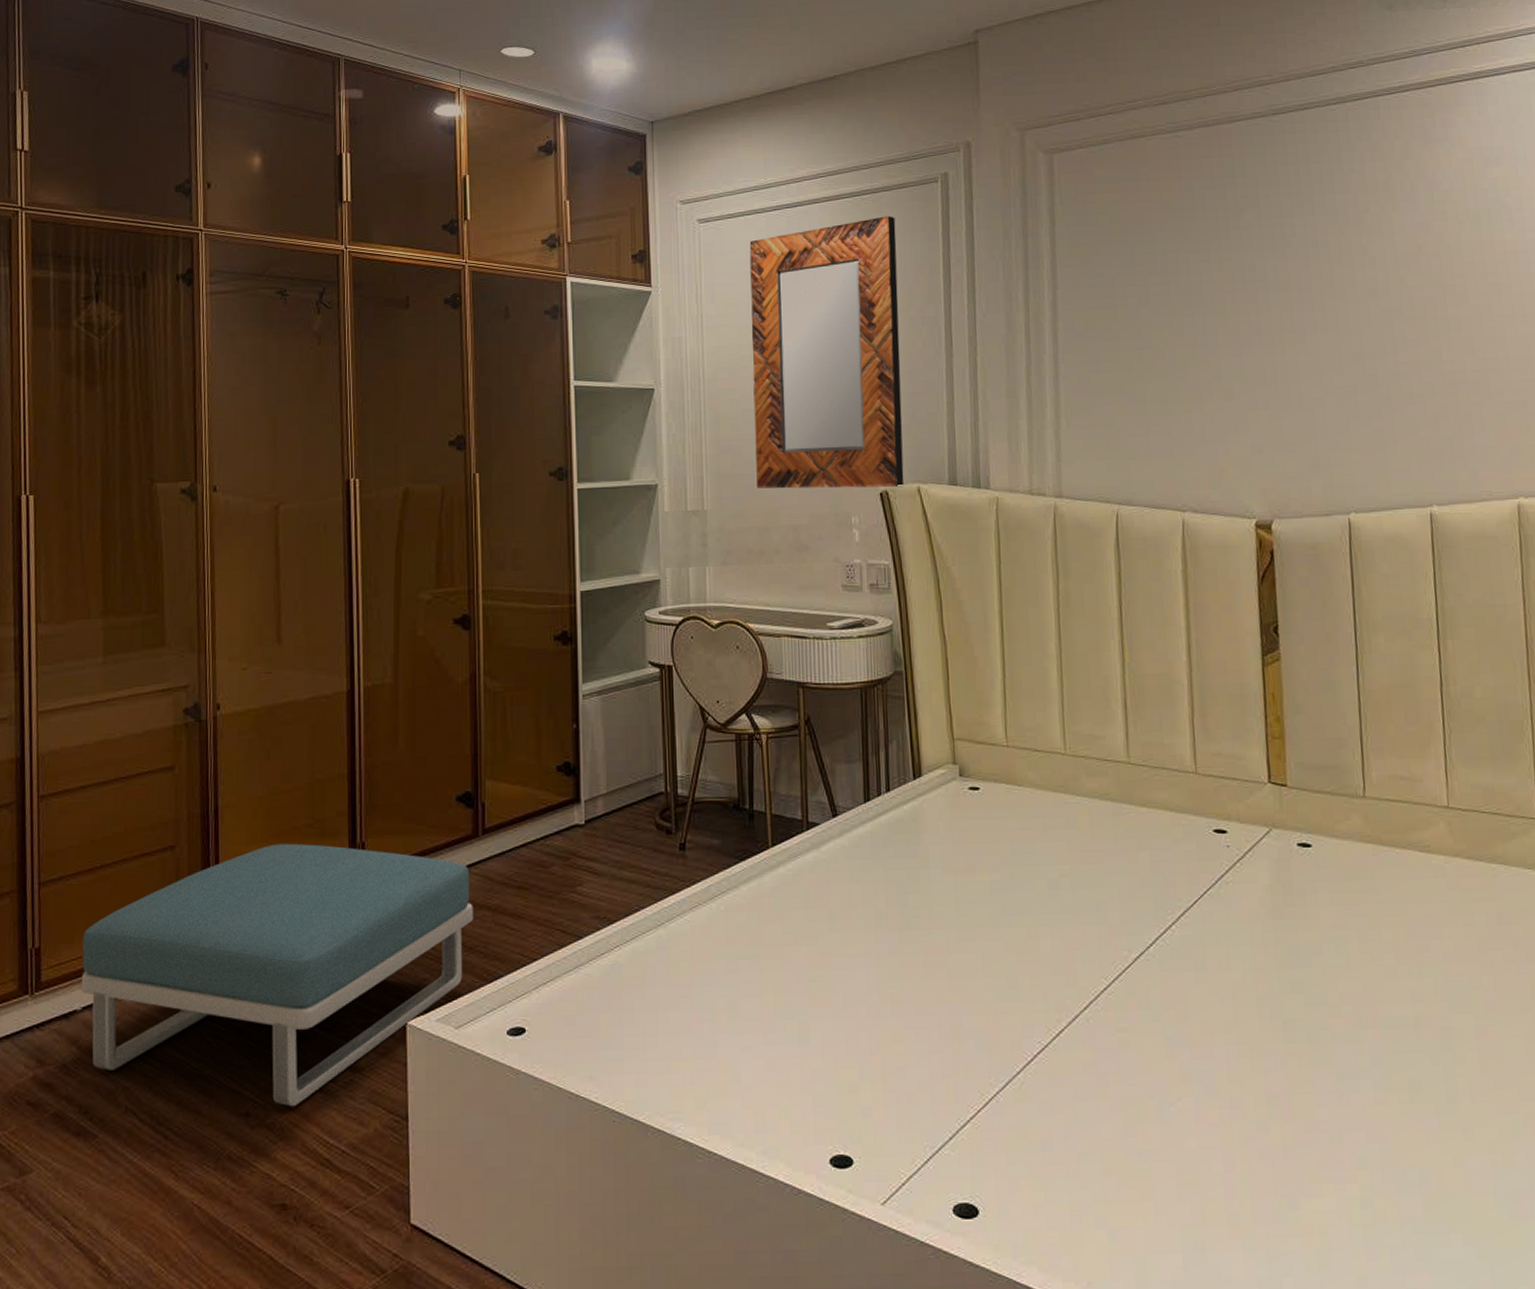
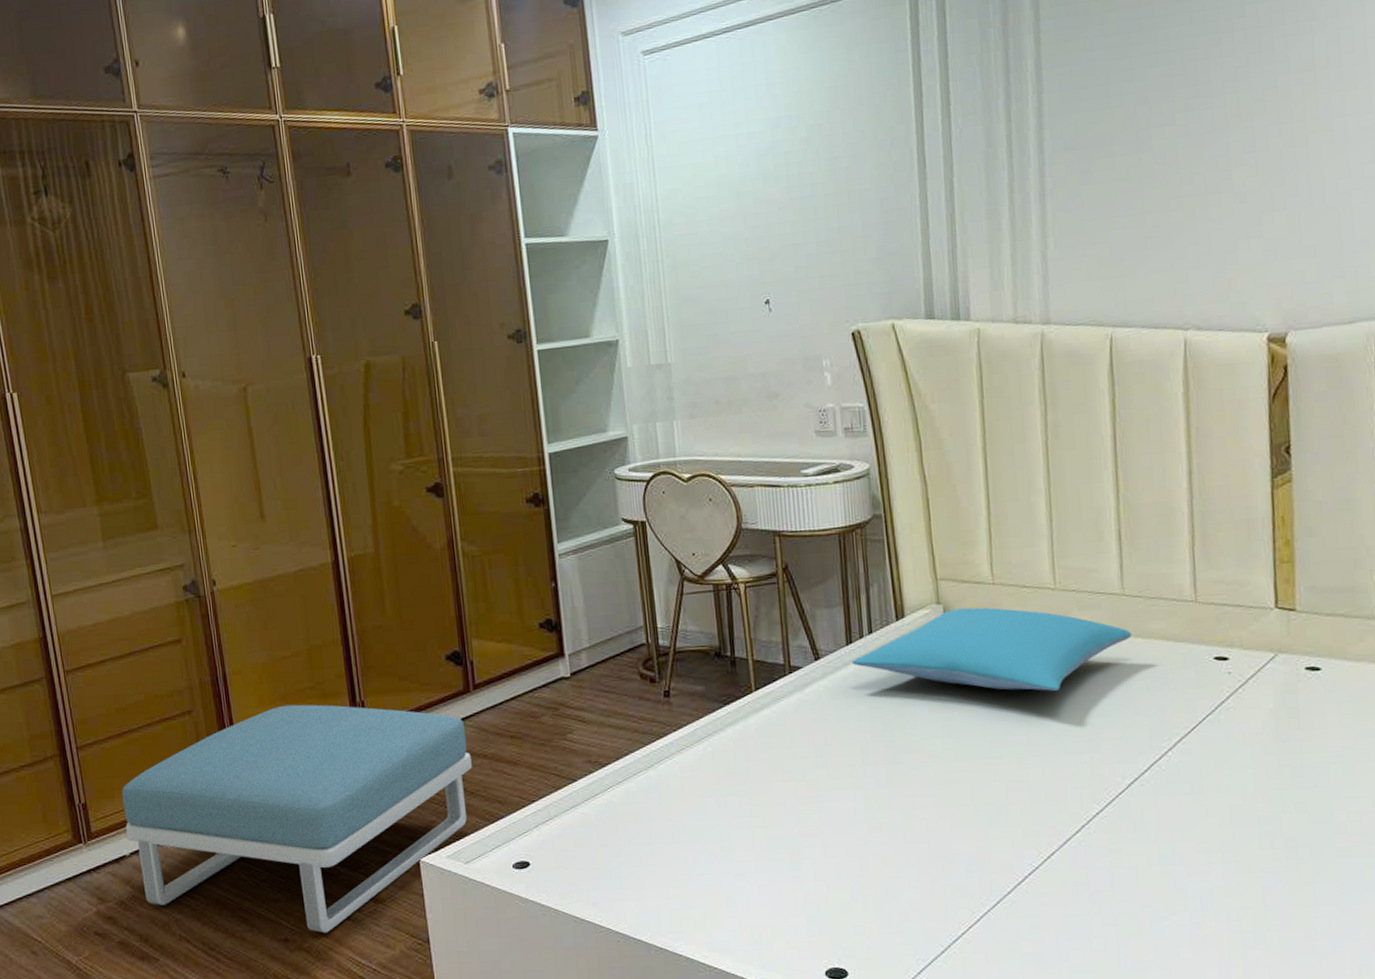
home mirror: present [749,216,905,489] -> none [699,26,878,337]
pillow: none [868,769,1137,858] -> present [851,607,1132,691]

